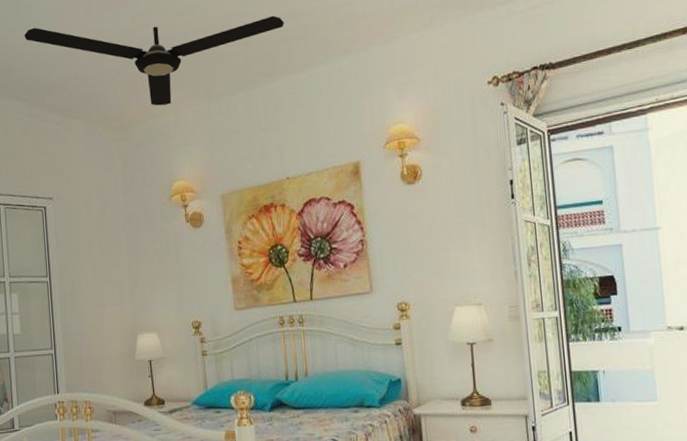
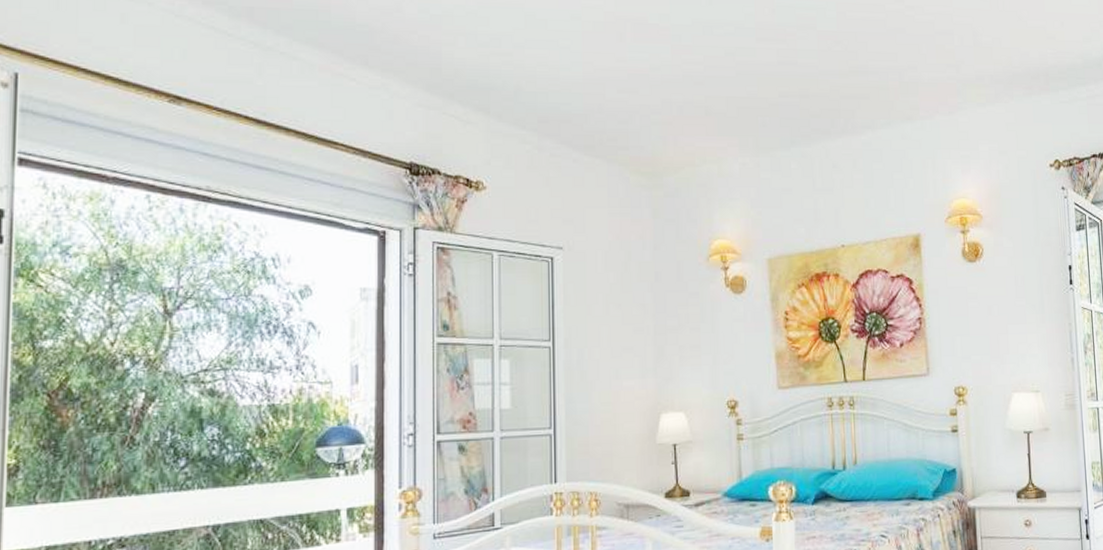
ceiling fan: present [24,15,284,106] -> none [538,46,845,153]

